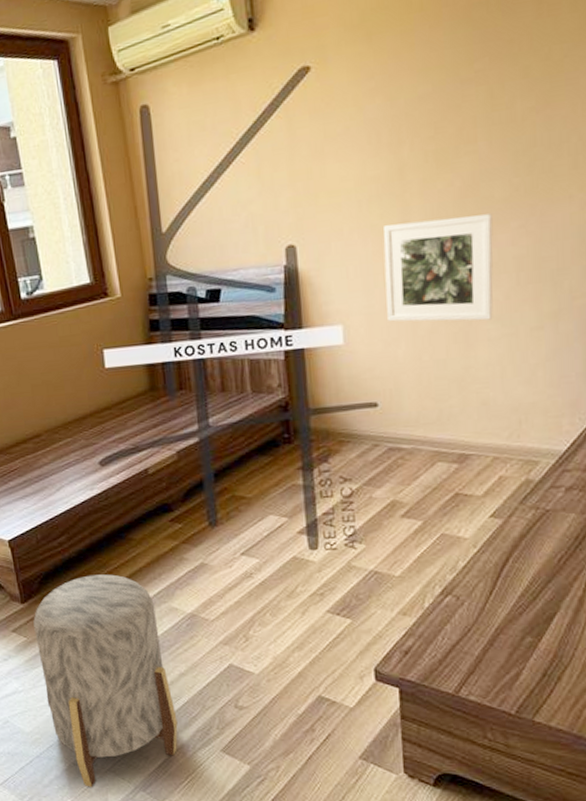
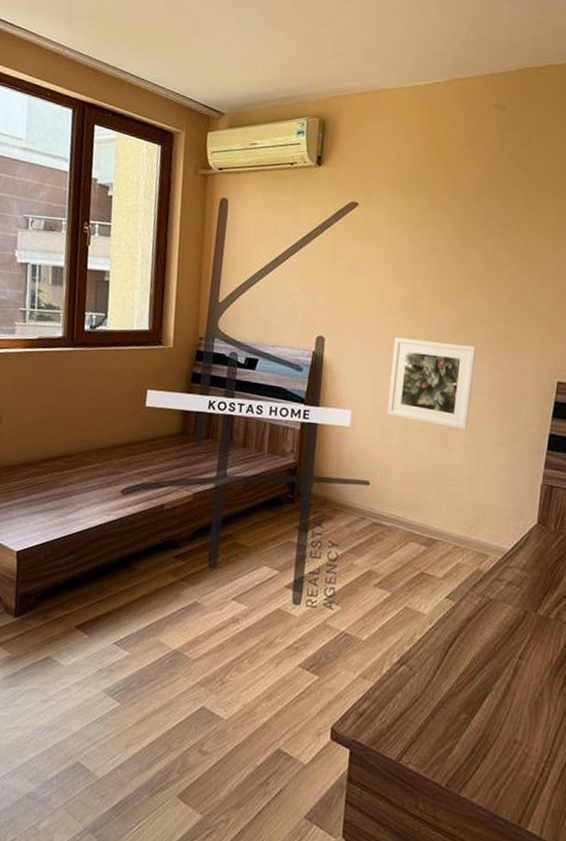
stool: present [33,574,178,787] -> none [15,598,144,825]

